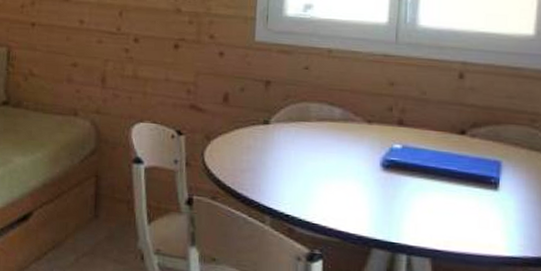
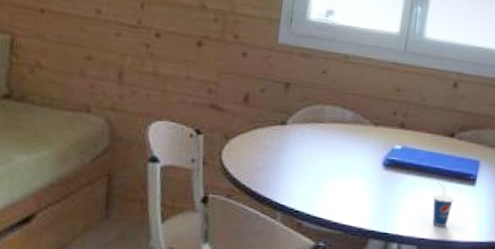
cup: none [445,185,473,238] -> present [432,182,454,227]

